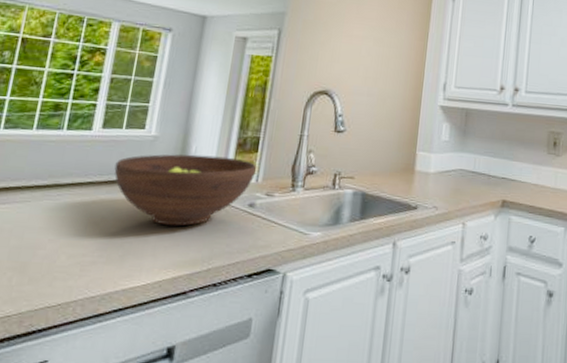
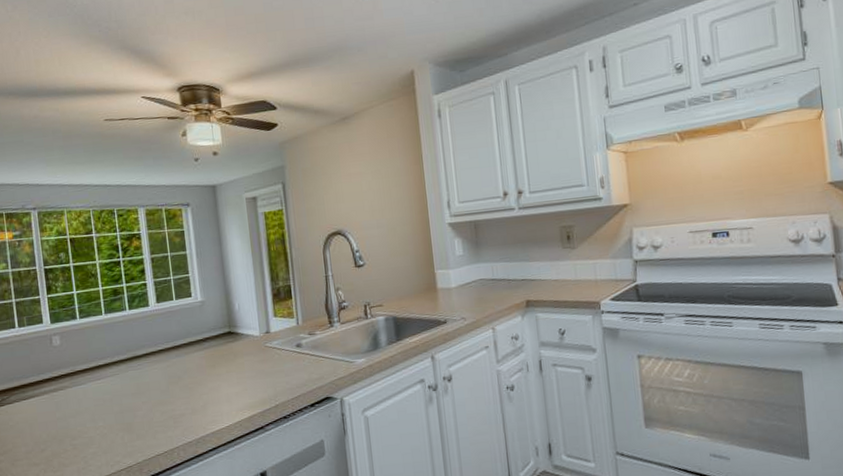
fruit bowl: present [114,154,257,227] -> none [176,307,295,375]

